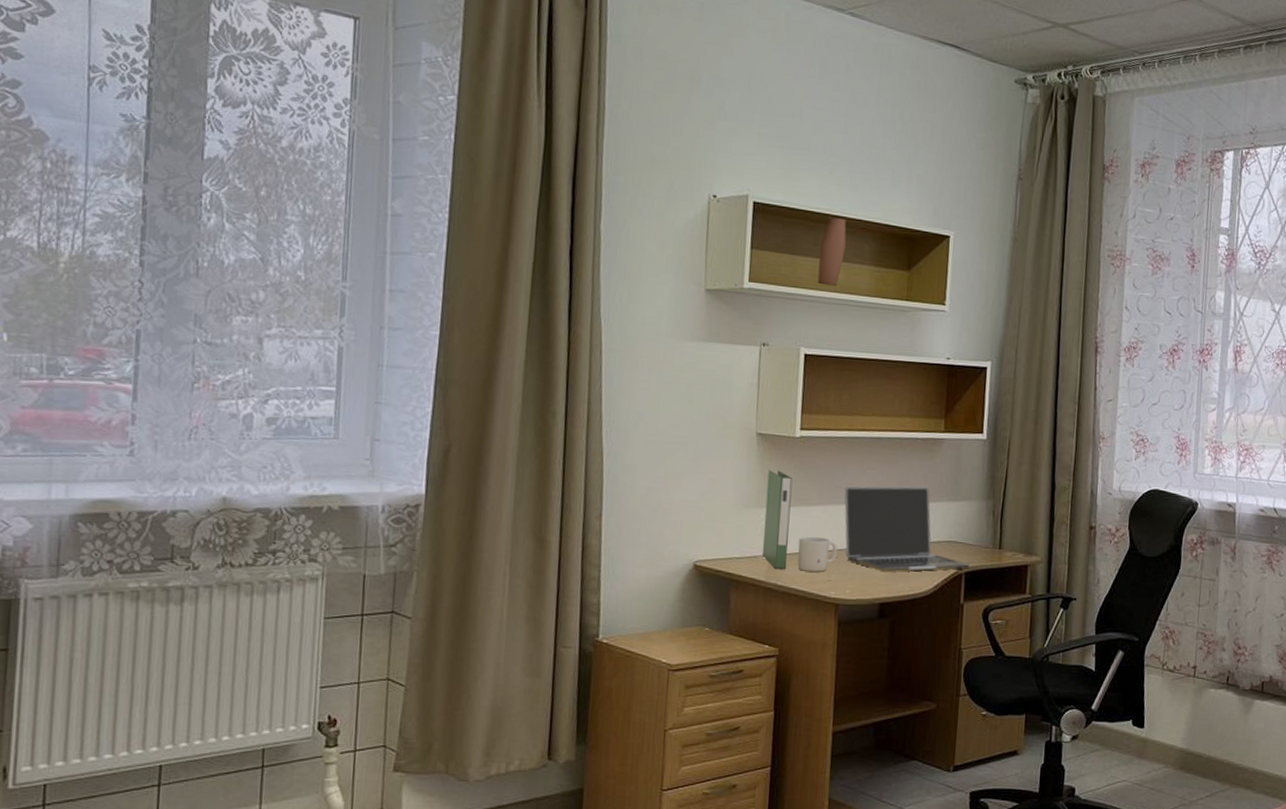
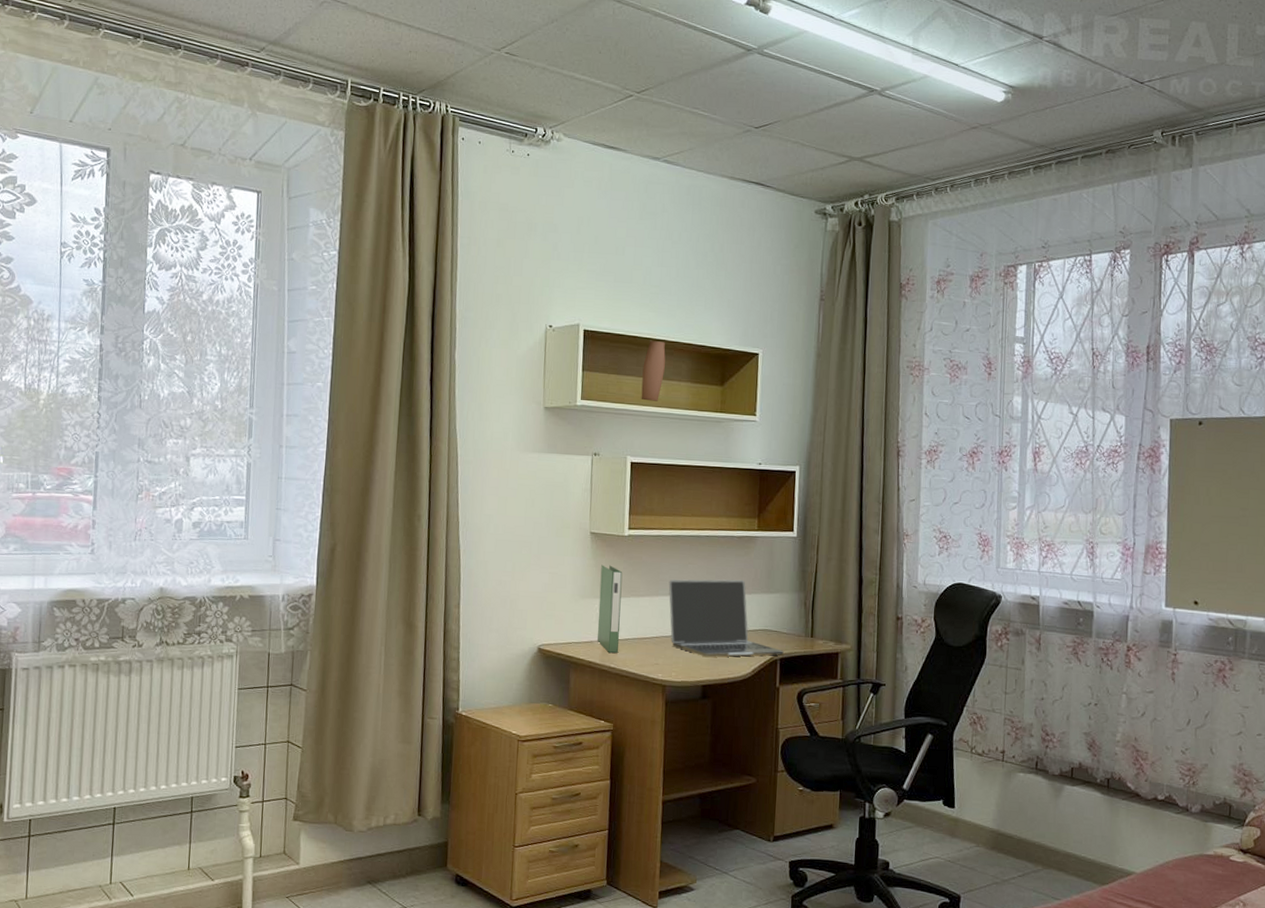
mug: present [797,536,837,572] -> none [628,624,663,656]

